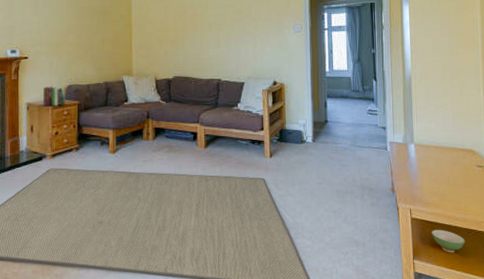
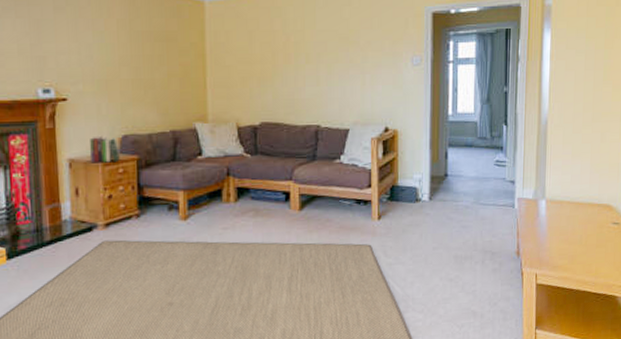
bowl: present [431,229,466,253] -> none [557,295,593,320]

